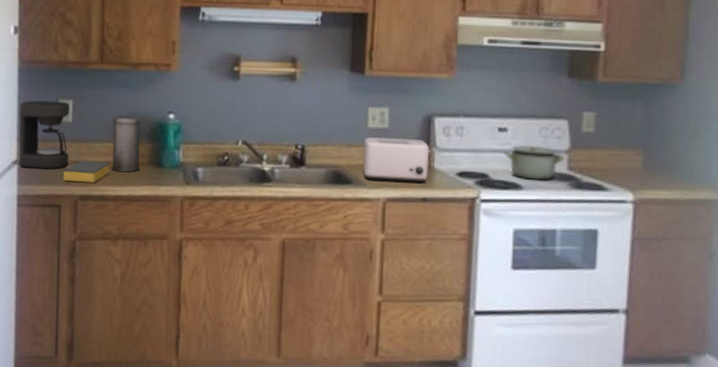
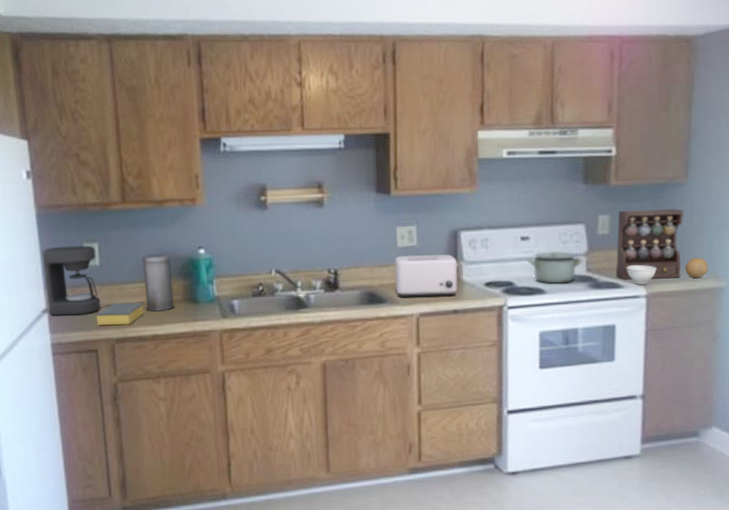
spice rack: none [600,108,678,186] -> present [615,208,684,280]
bowl: none [612,167,646,190] -> present [626,265,657,285]
fruit: none [678,165,705,188] -> present [685,257,709,279]

